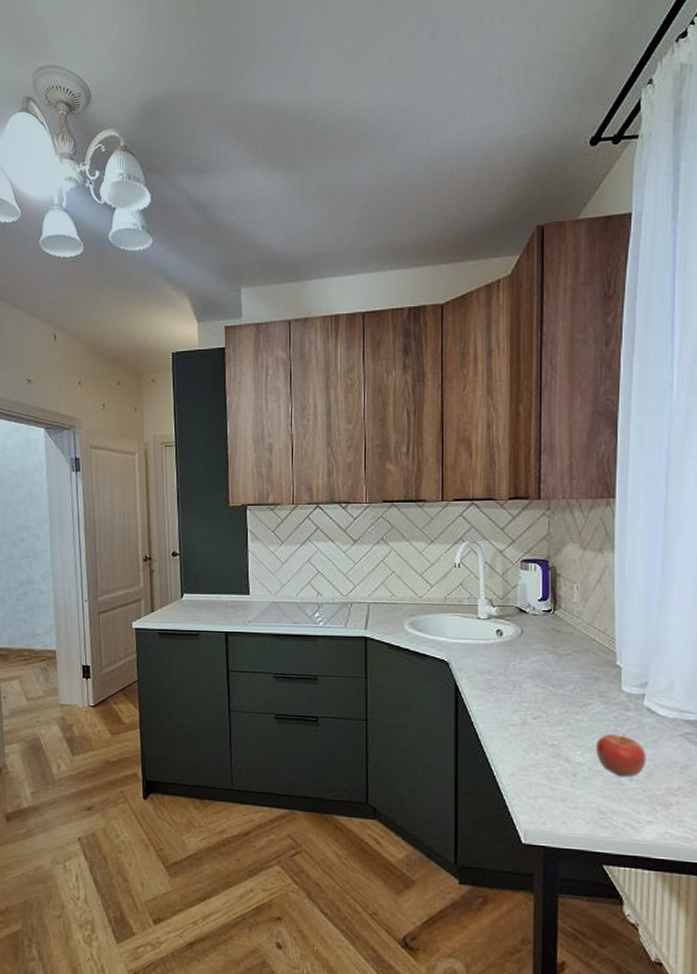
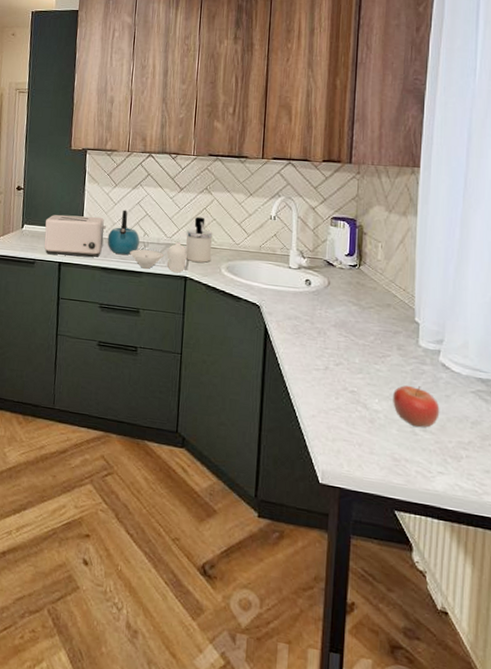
toaster: none [207,579,274,625] -> present [44,214,106,257]
kettle: none [277,569,312,619] -> present [107,209,140,255]
bowl: none [303,599,366,634] -> present [130,241,187,273]
soap dispenser: none [363,570,393,621] -> present [185,216,213,263]

